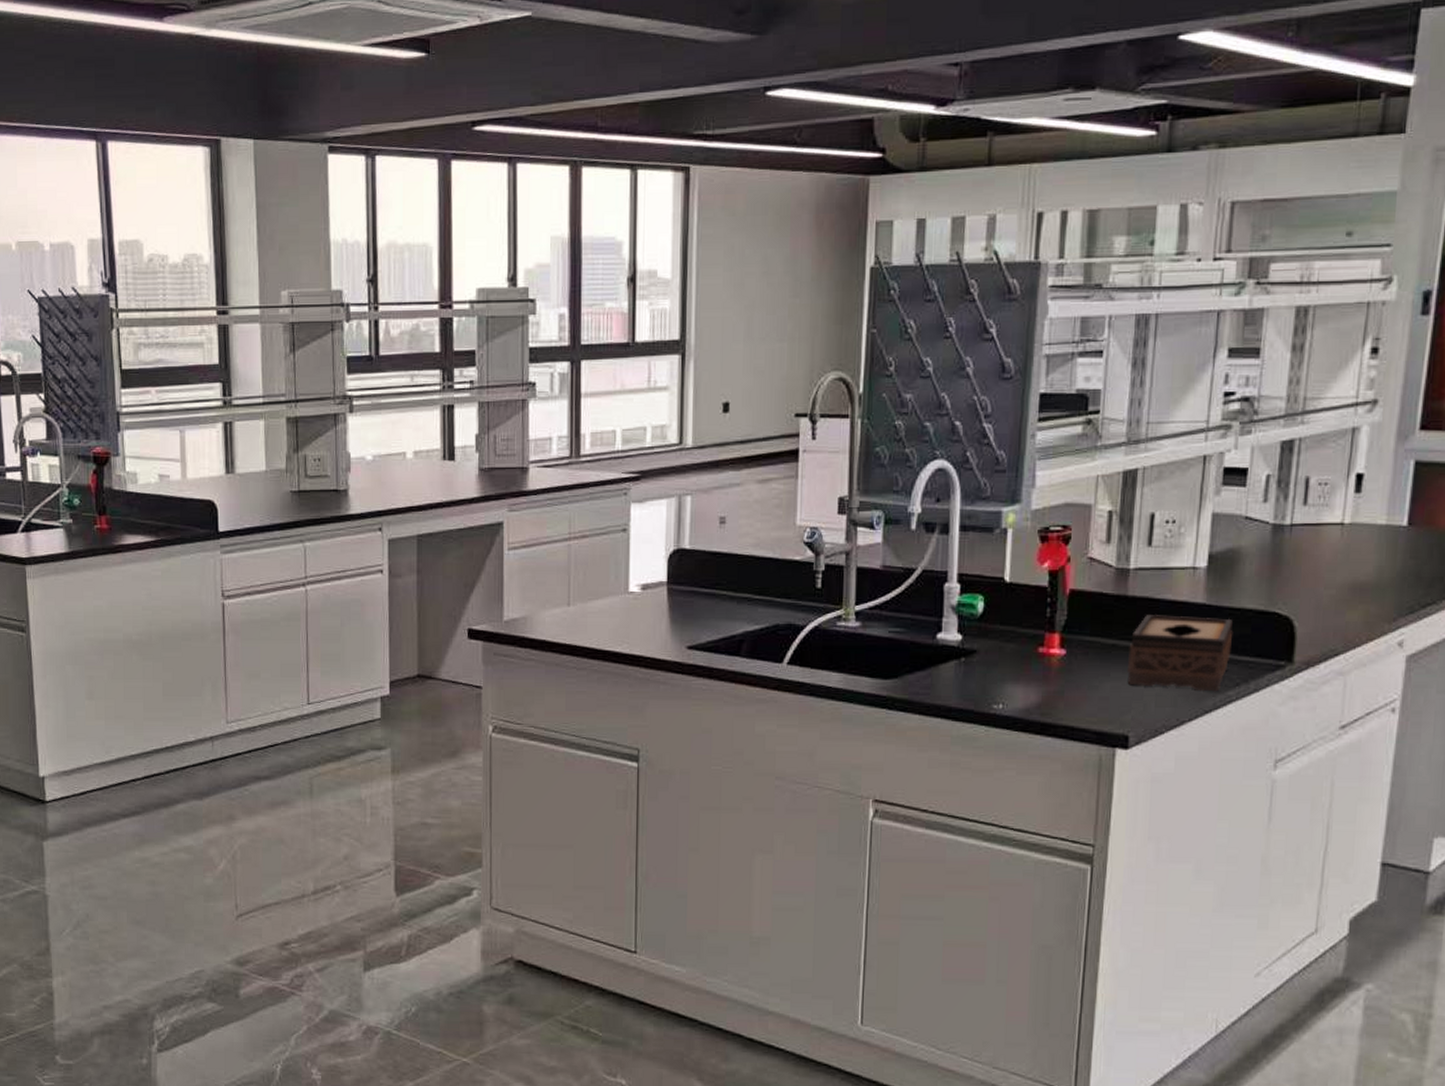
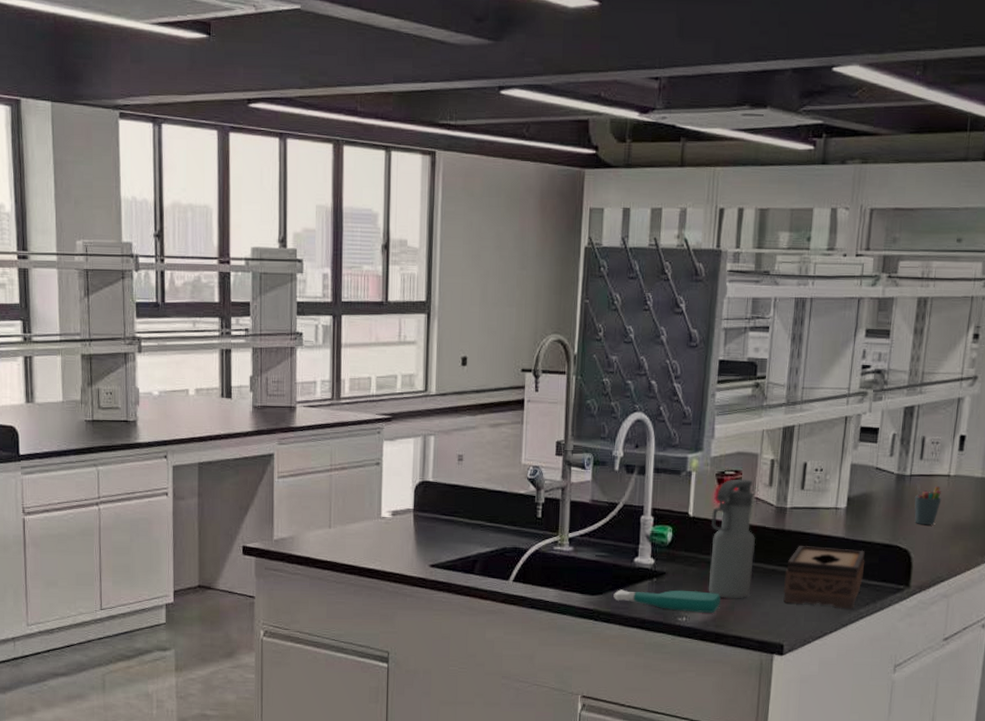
spray bottle: none [911,671,1047,698] -> present [613,589,721,613]
water bottle: none [1030,535,1091,681] -> present [708,479,756,599]
pen holder: none [1296,532,1334,585] -> present [914,481,942,525]

